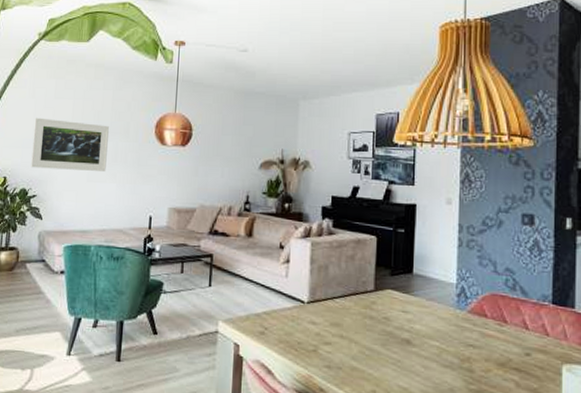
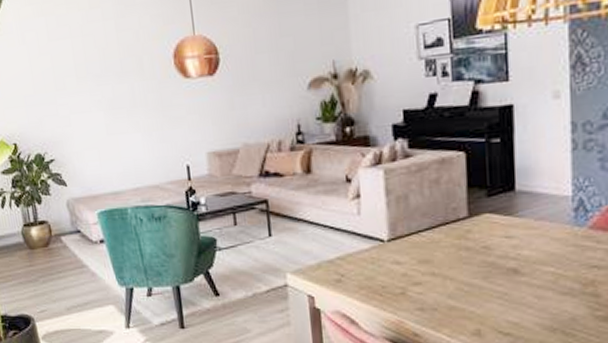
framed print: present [31,117,109,171] -> none [32,64,126,129]

